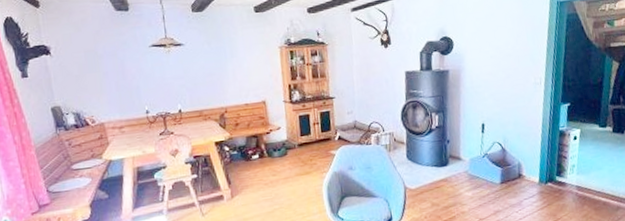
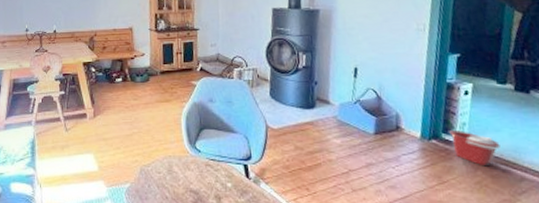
bucket: none [562,172,602,201] -> present [449,130,501,167]

